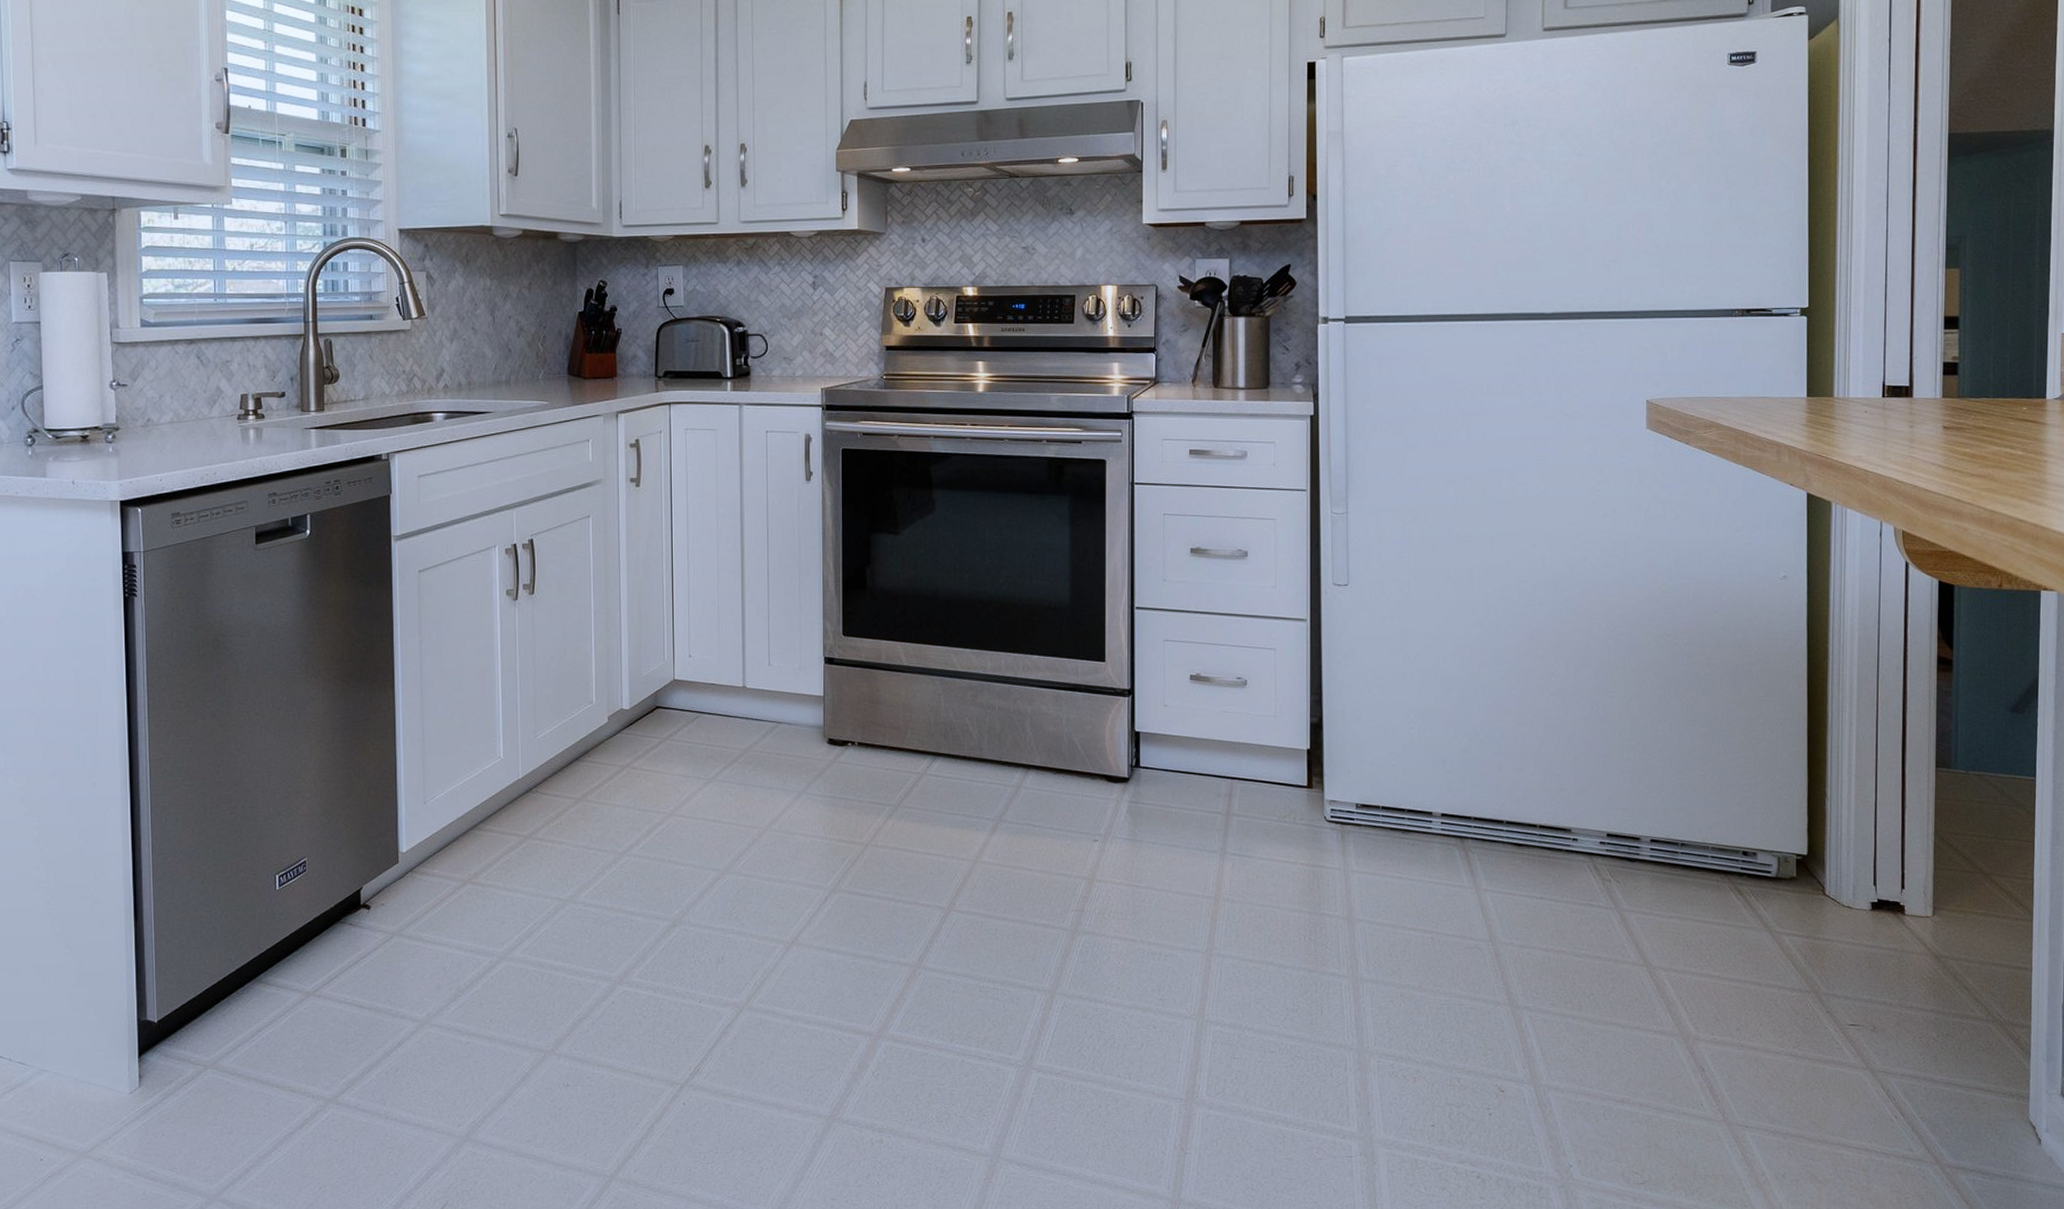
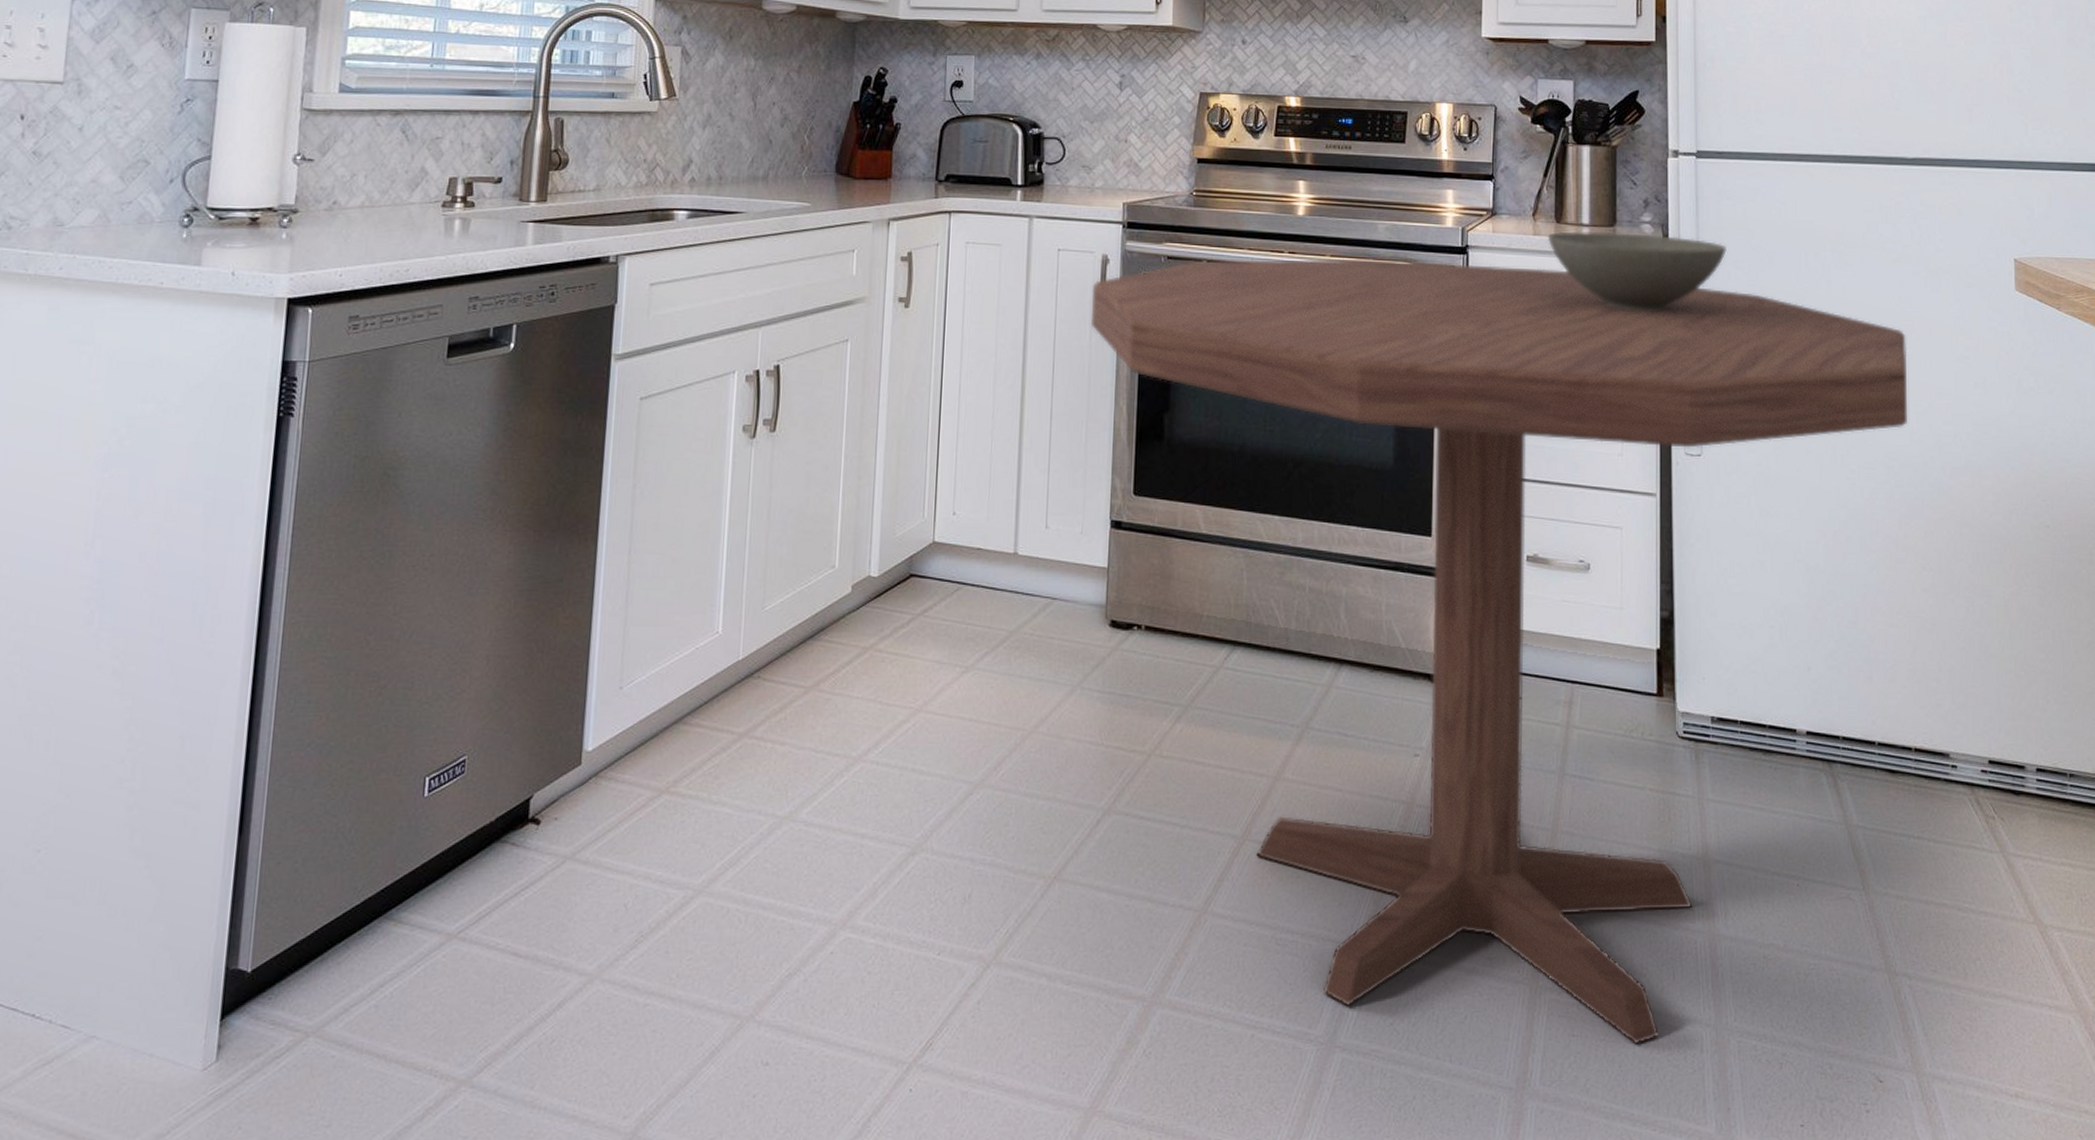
dining table: none [798,427,1542,1065] -> present [1090,258,1907,1045]
bowl: none [1206,393,1373,462] -> present [1547,231,1727,311]

